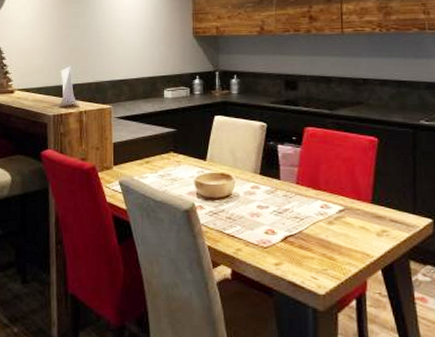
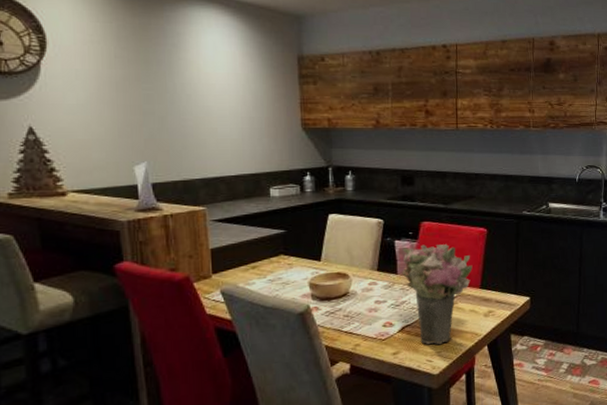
flower bouquet: none [285,151,362,262] -> present [402,244,473,345]

